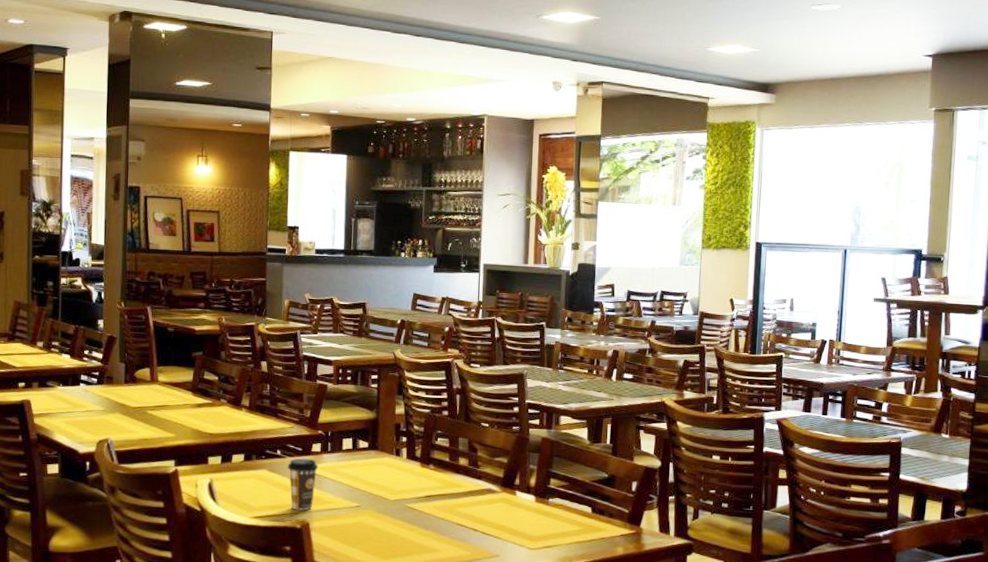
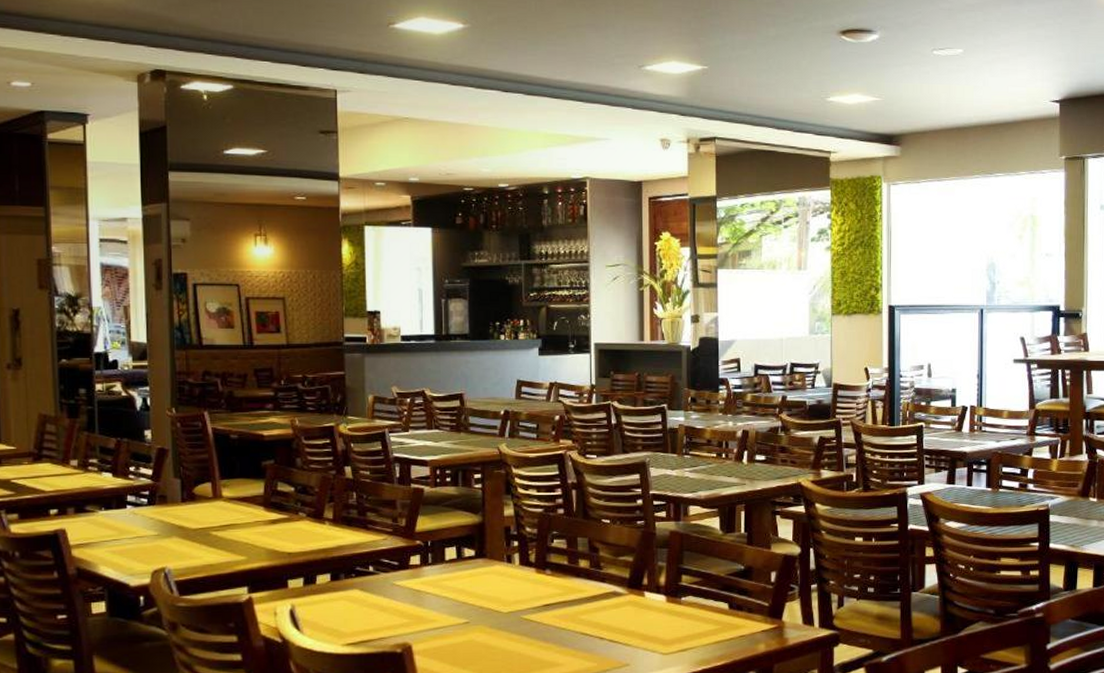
coffee cup: present [287,458,319,511] -> none [382,573,419,633]

